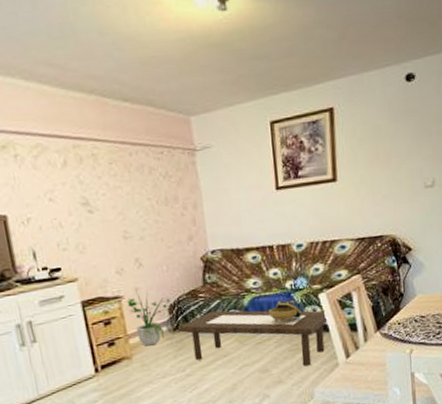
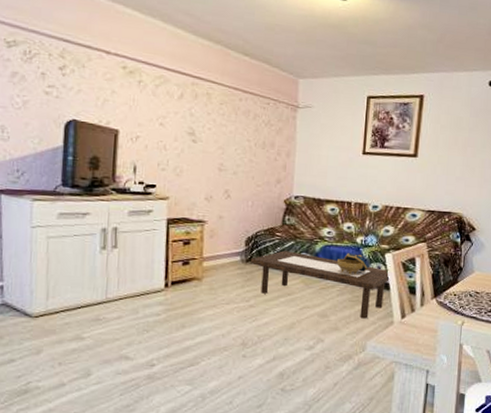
potted plant: present [127,291,171,346] -> none [209,219,249,272]

